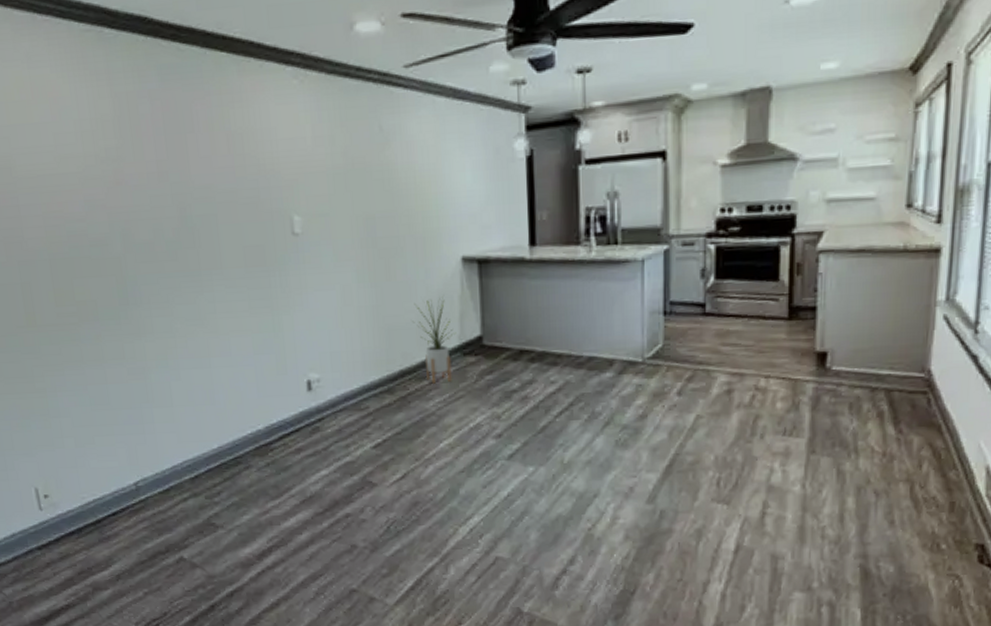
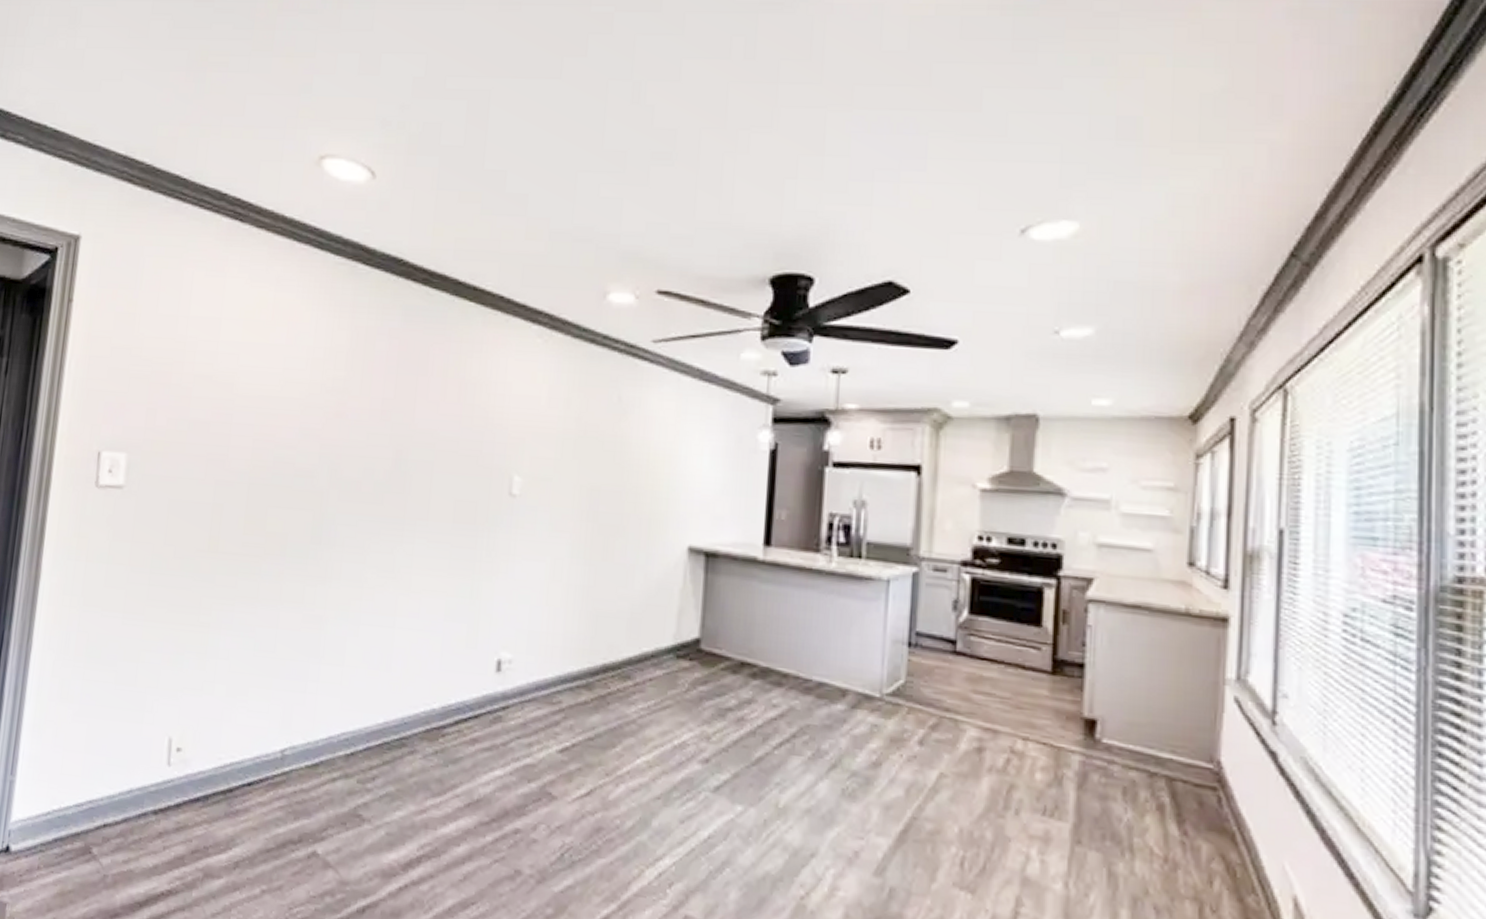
house plant: present [412,297,457,384] -> none [624,587,672,687]

